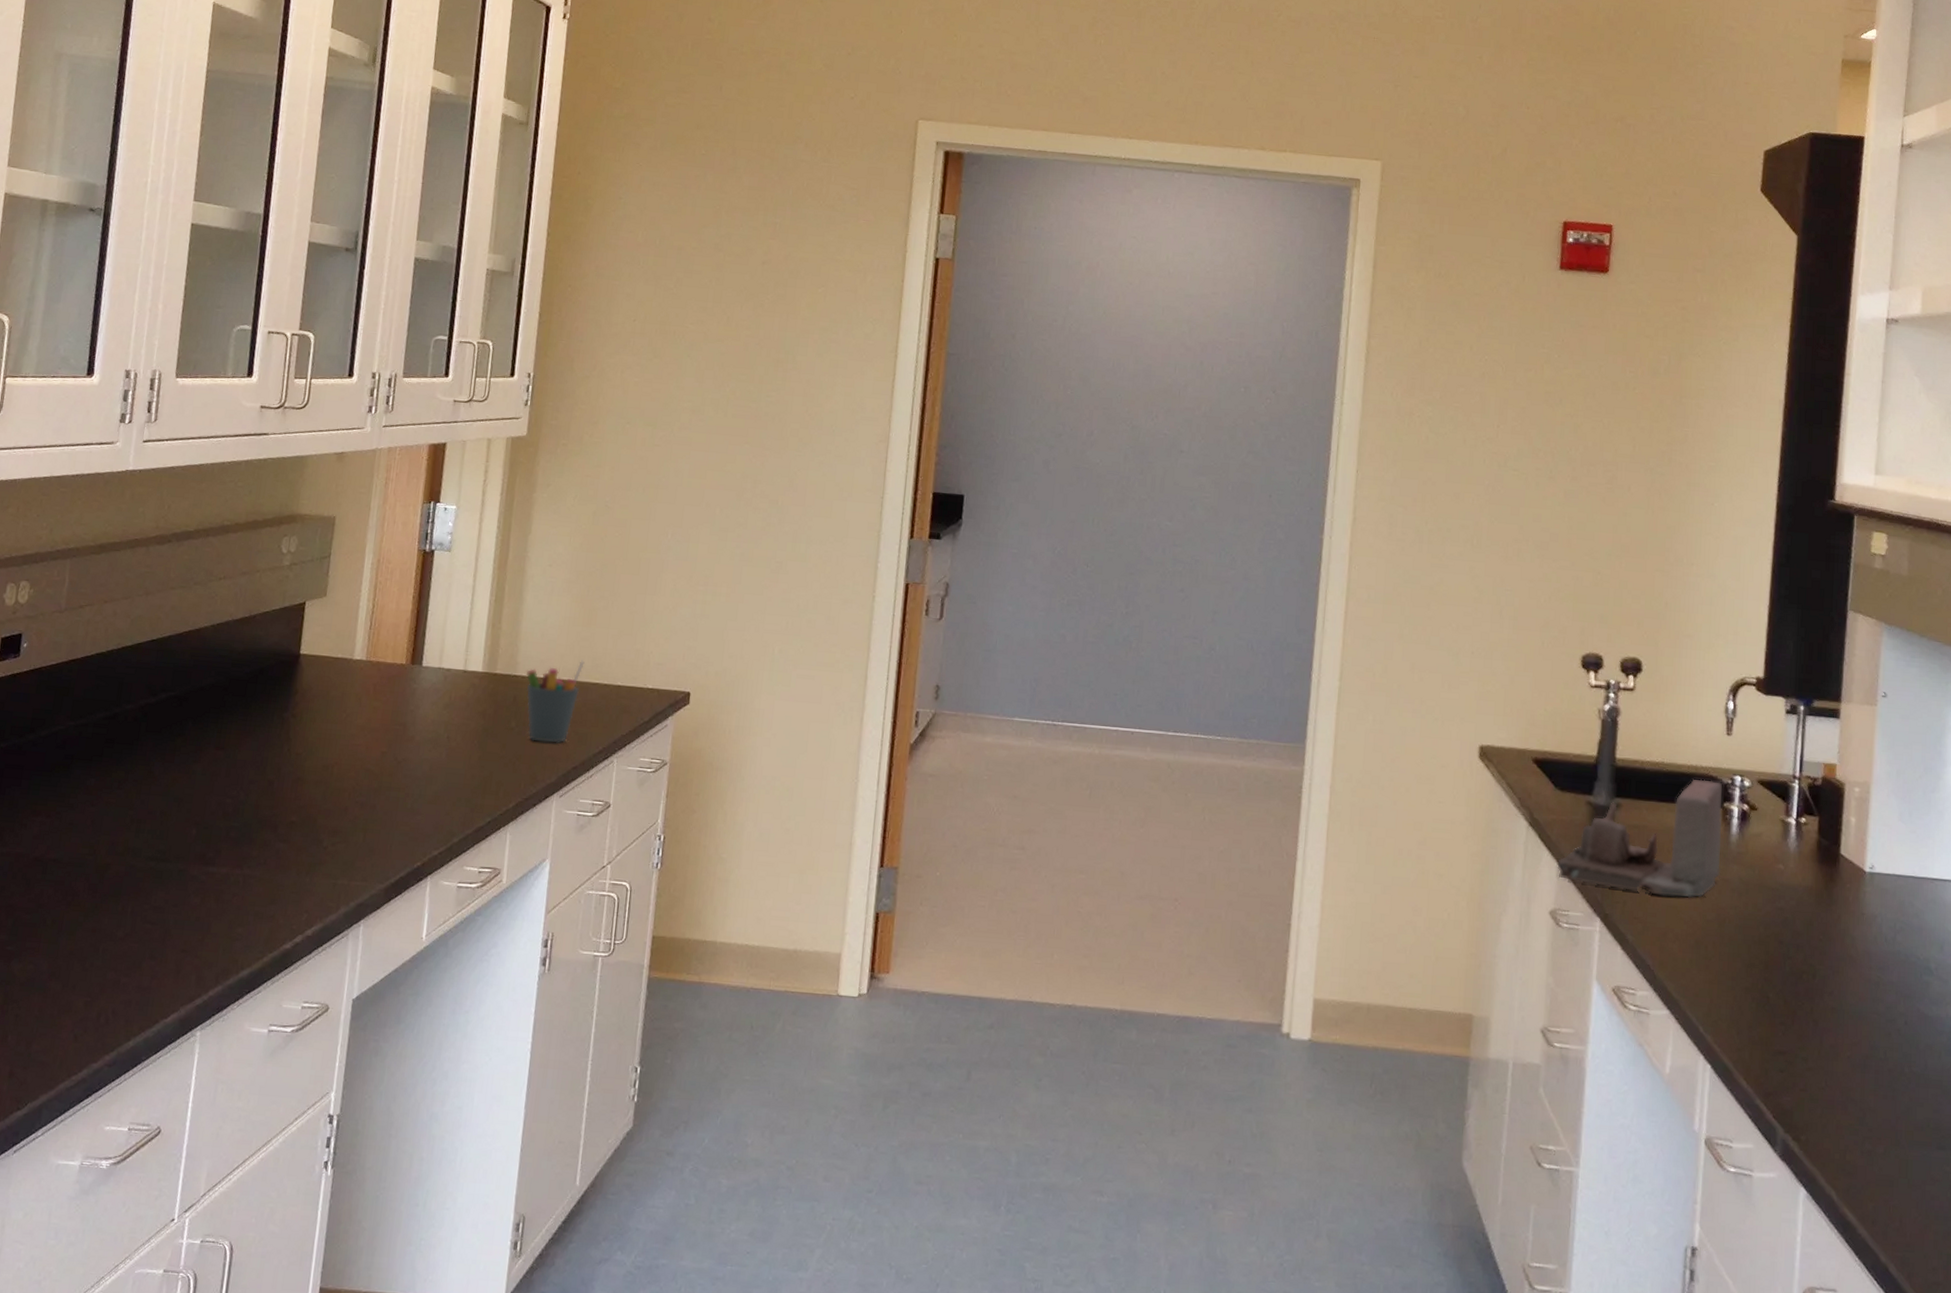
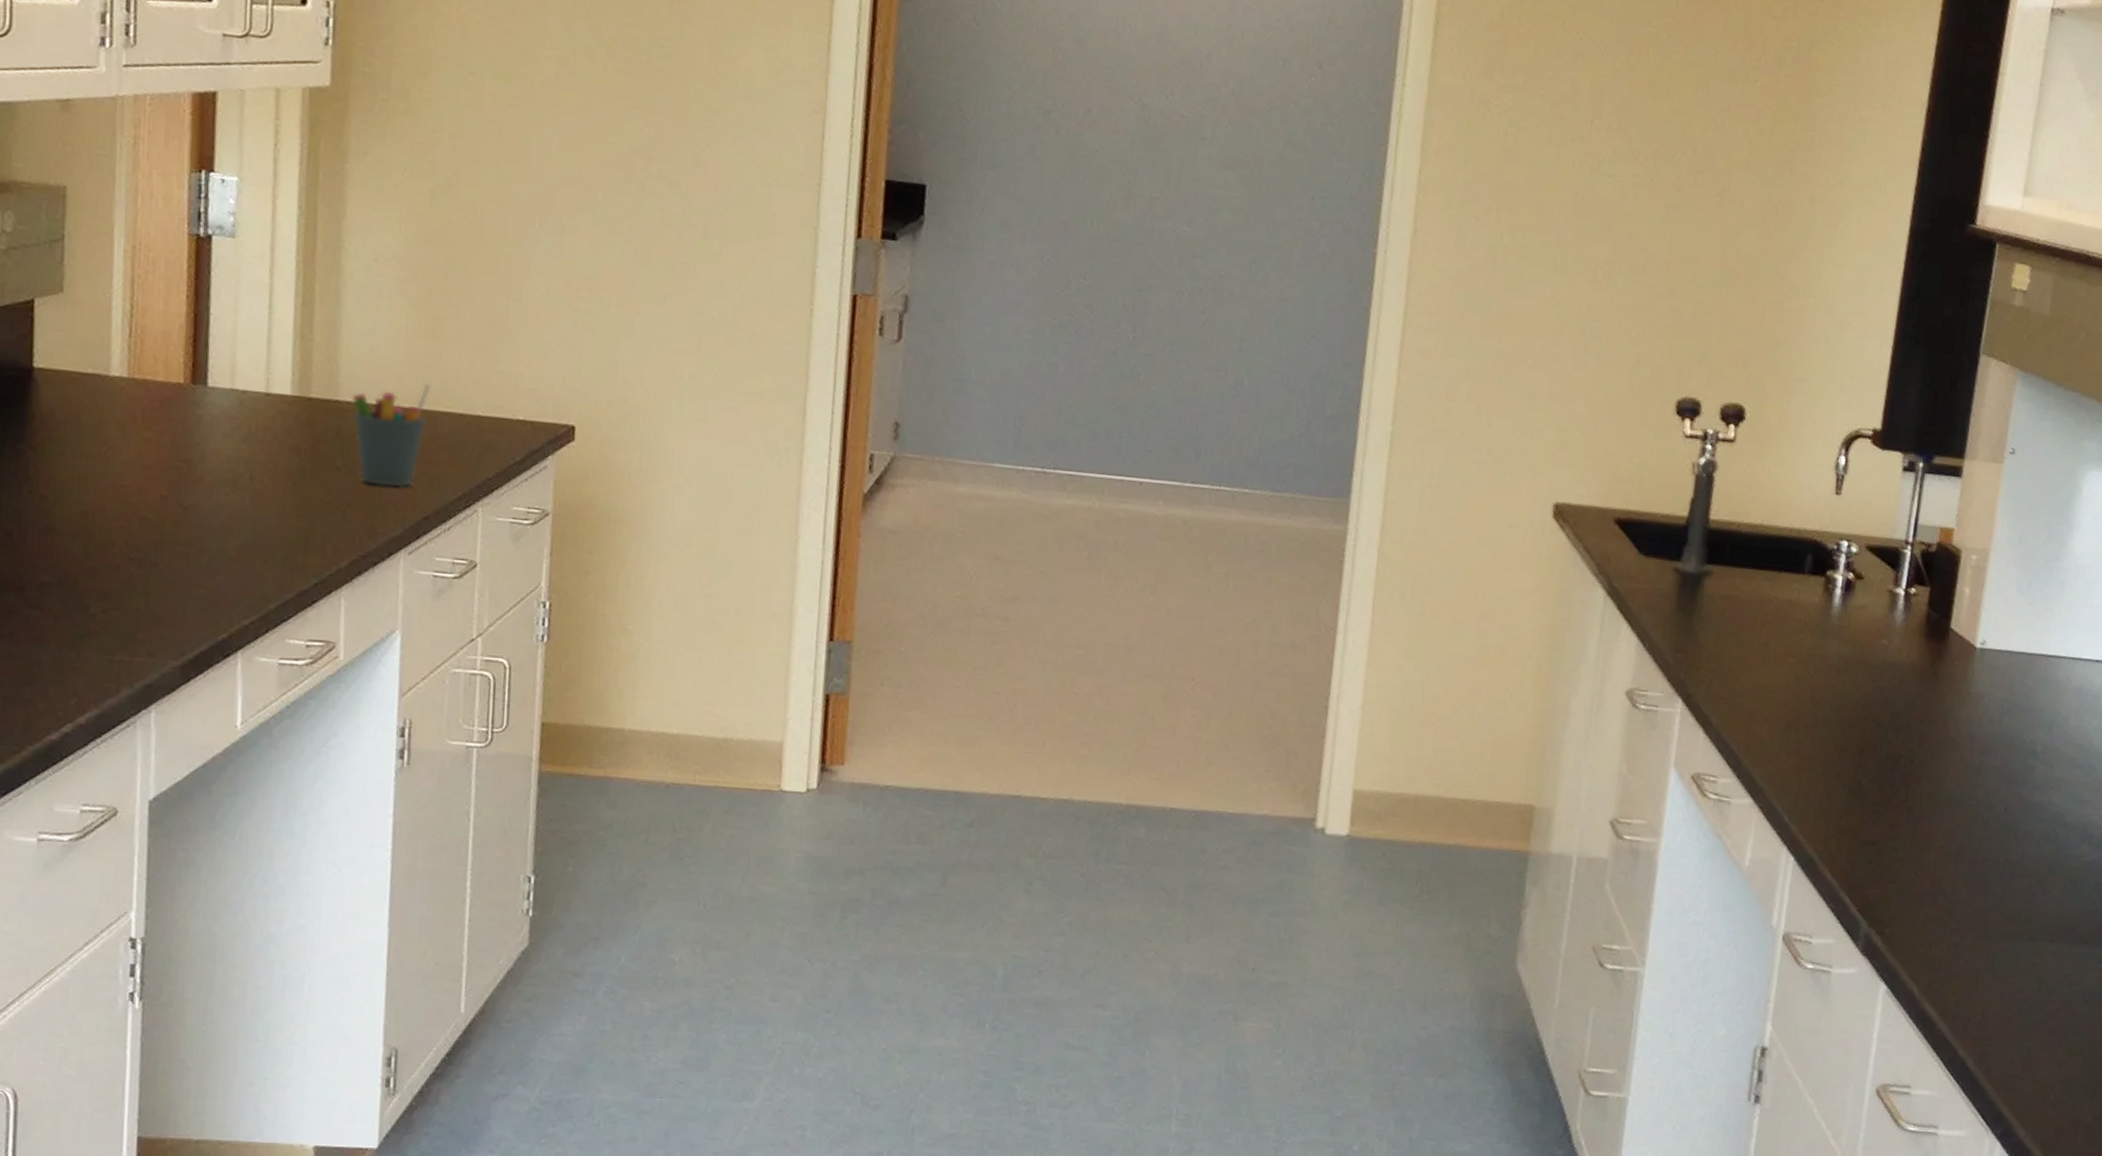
chair: present [1557,779,1723,898] -> none [1637,544,1827,676]

